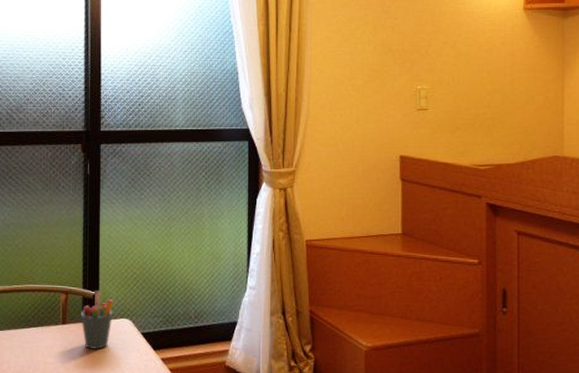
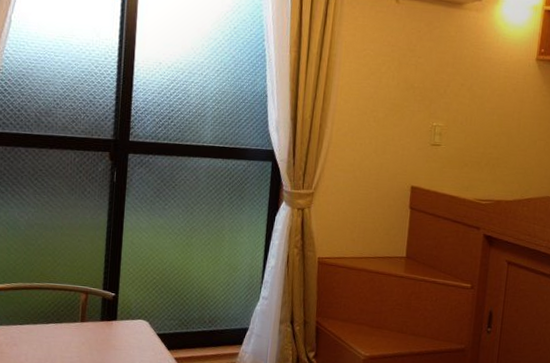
pen holder: present [81,290,114,349] -> none [99,292,133,347]

